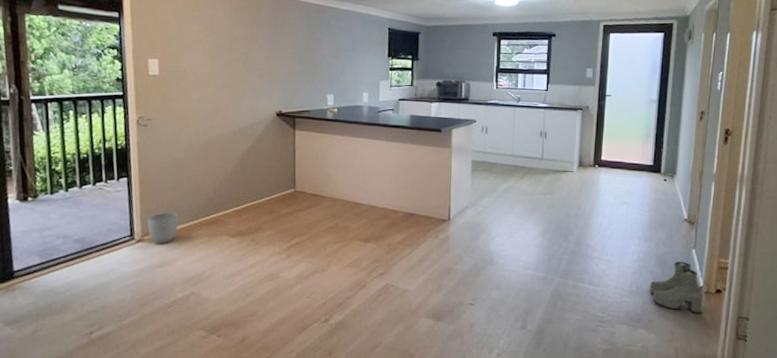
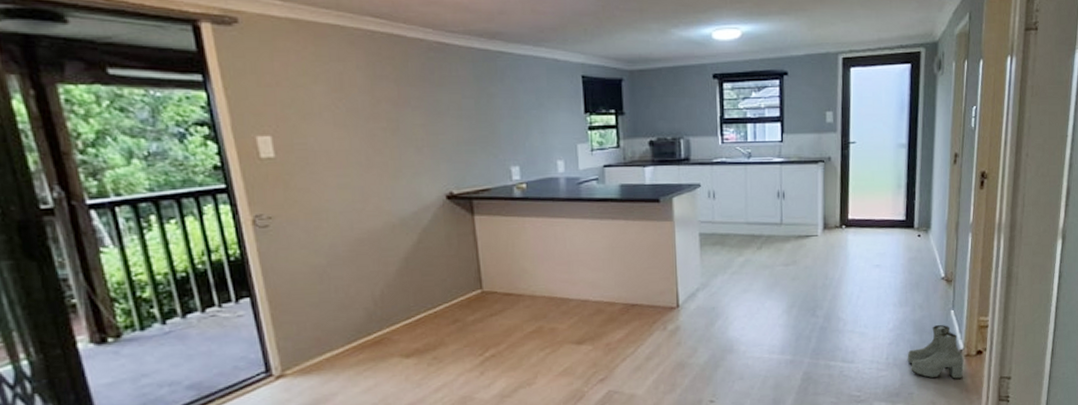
planter: present [147,212,178,244] -> none [286,336,331,378]

